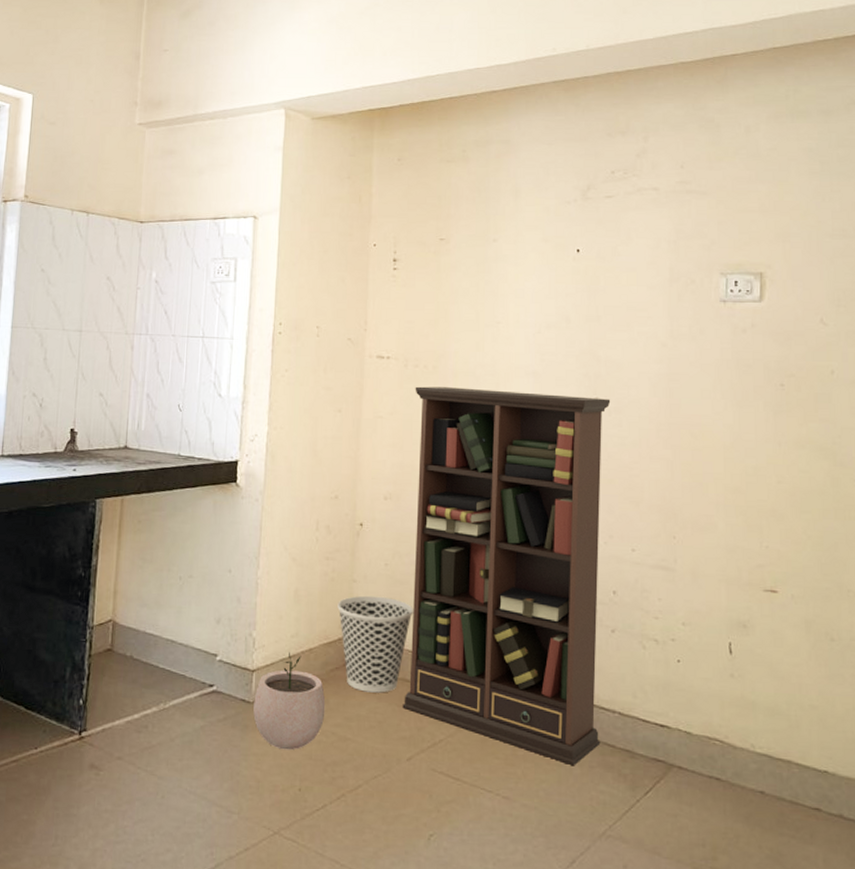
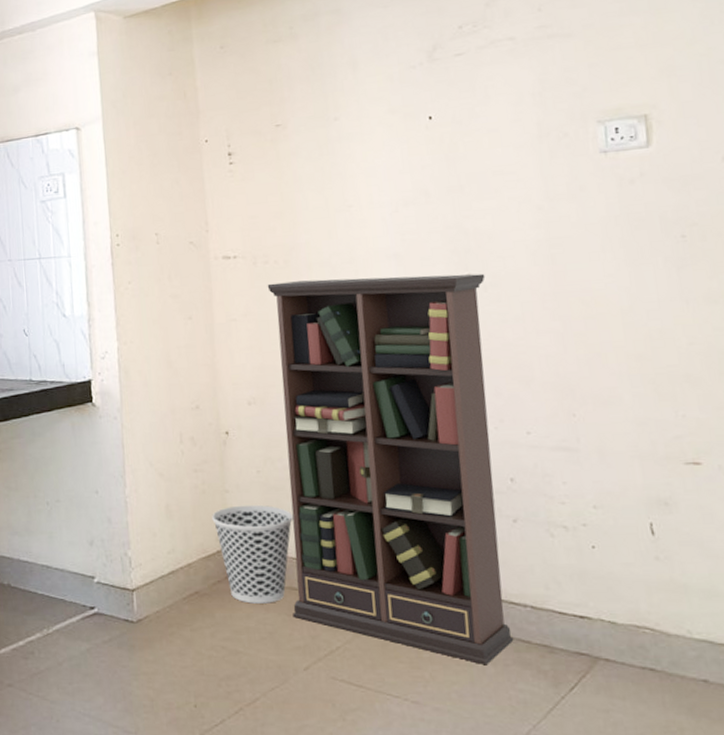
plant pot: present [253,651,326,750] -> none [137,568,213,667]

